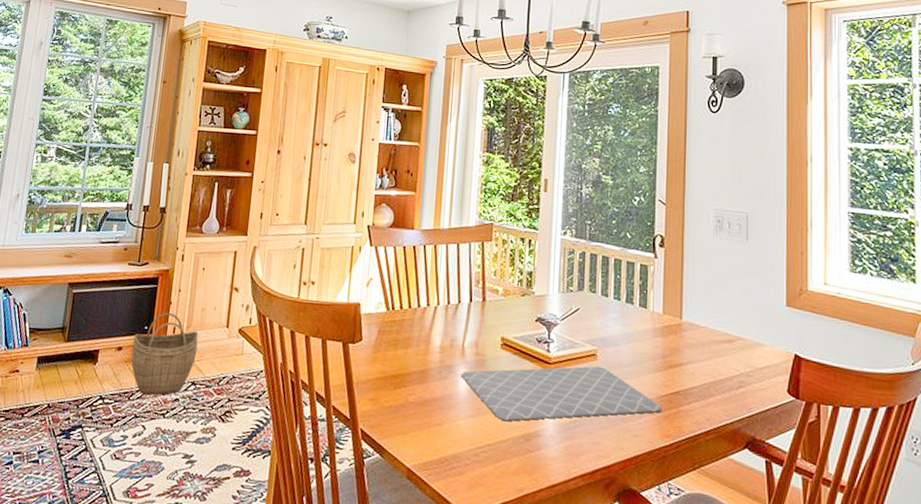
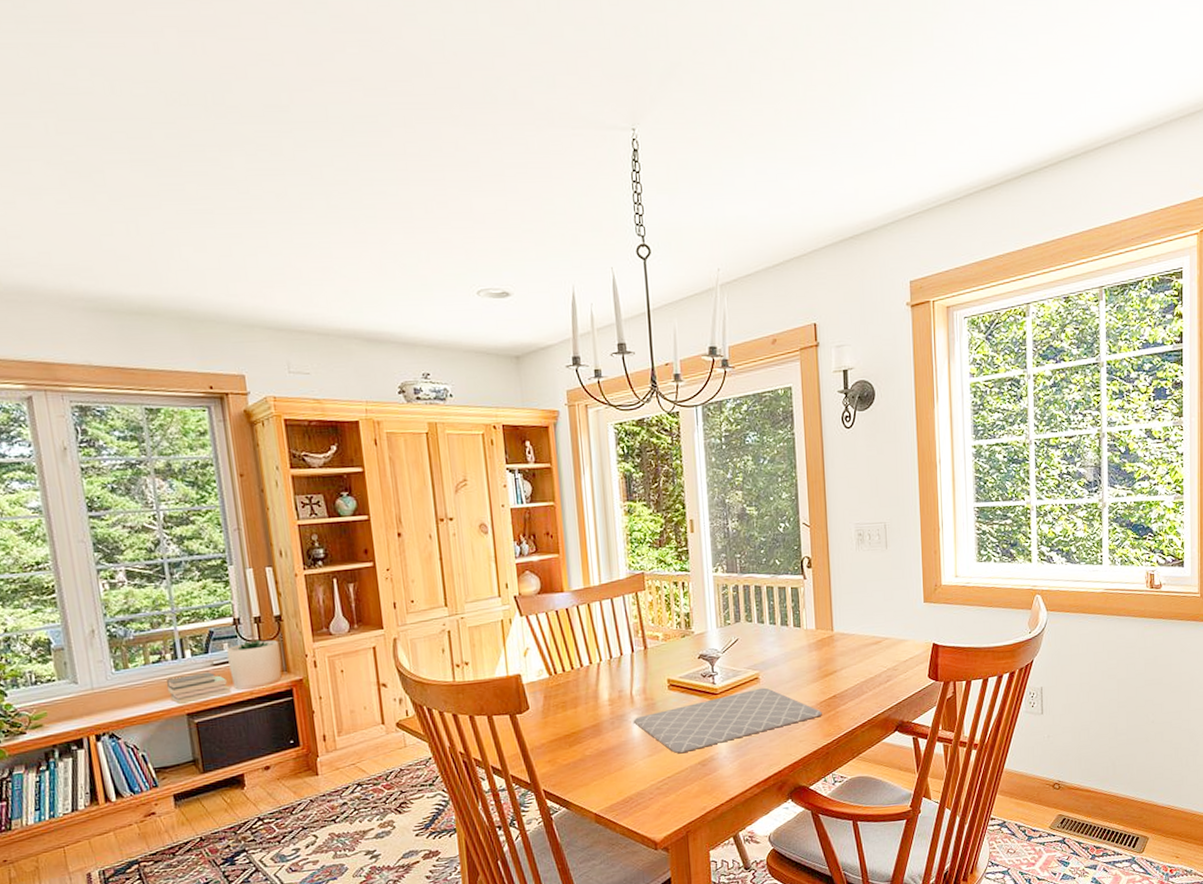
books: none [59,247,109,273] -> present [166,672,231,704]
planter: none [112,226,158,271] -> present [227,639,282,690]
woven basket: present [131,312,199,396] -> none [280,721,356,807]

